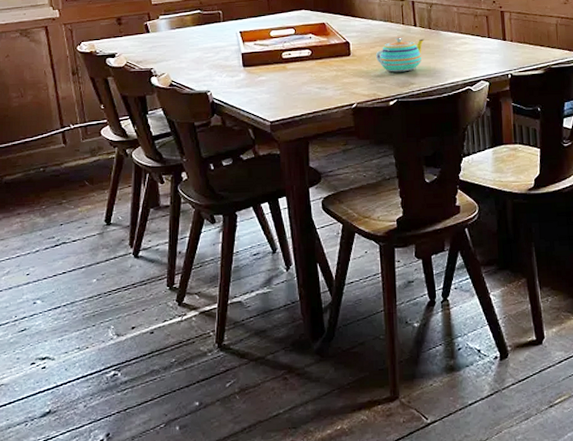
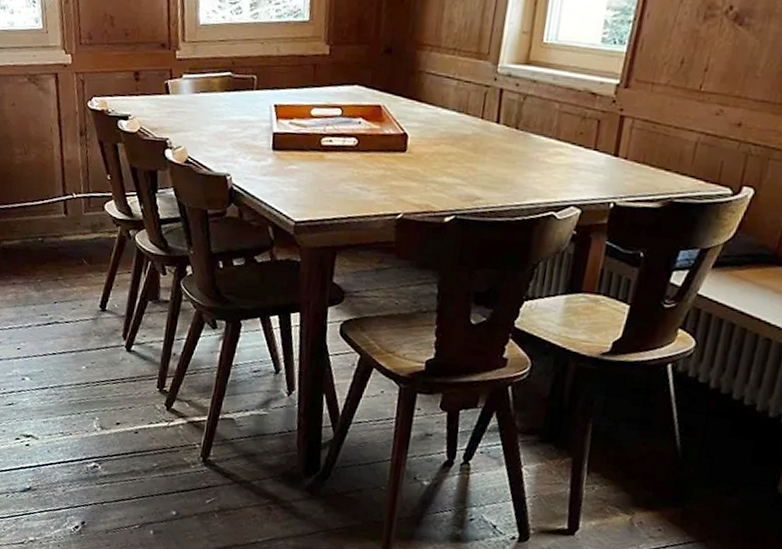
teapot: present [375,37,425,72] -> none [437,135,507,182]

